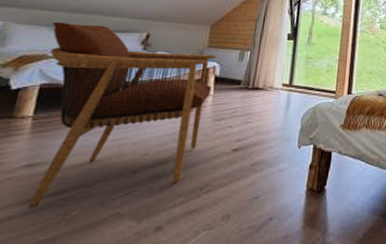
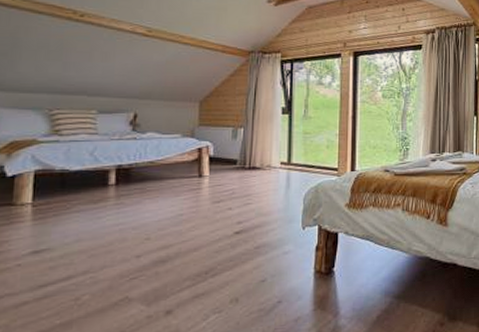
armchair: present [28,21,217,209] -> none [37,104,209,294]

